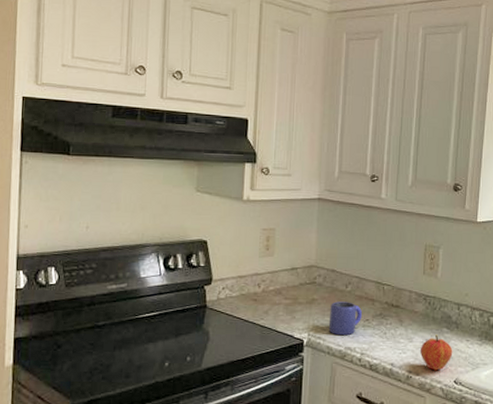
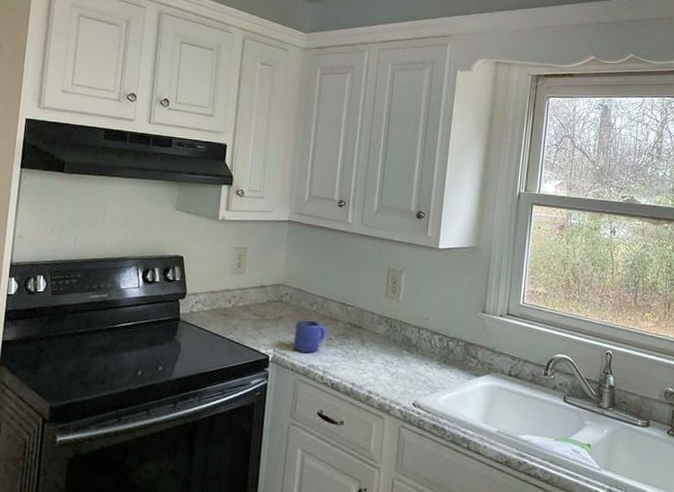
fruit: present [421,334,453,371] -> none [381,356,413,392]

